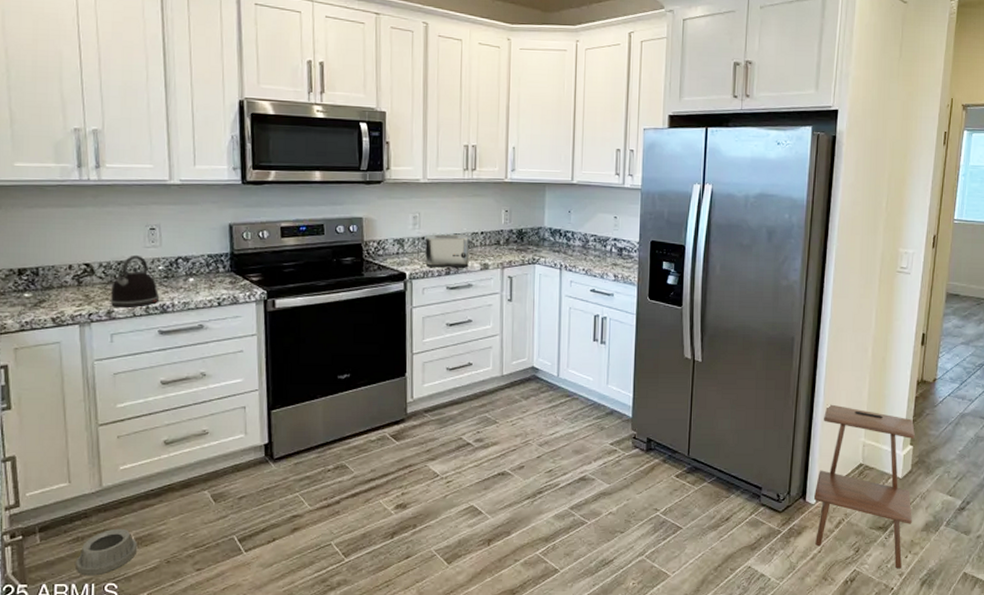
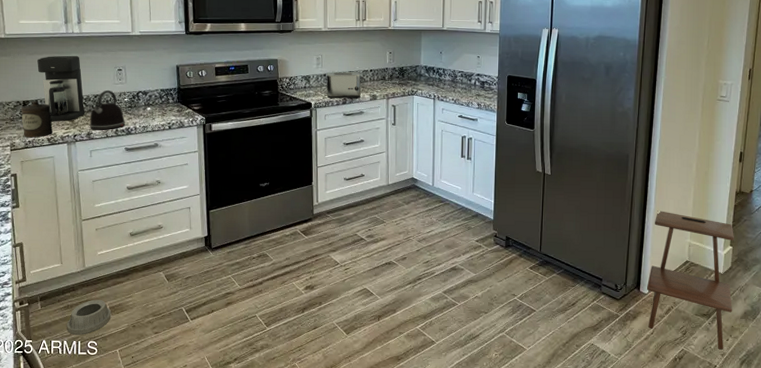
canister: none [14,268,59,317] -> present [20,100,53,138]
coffee maker: none [38,209,105,297] -> present [37,55,85,122]

